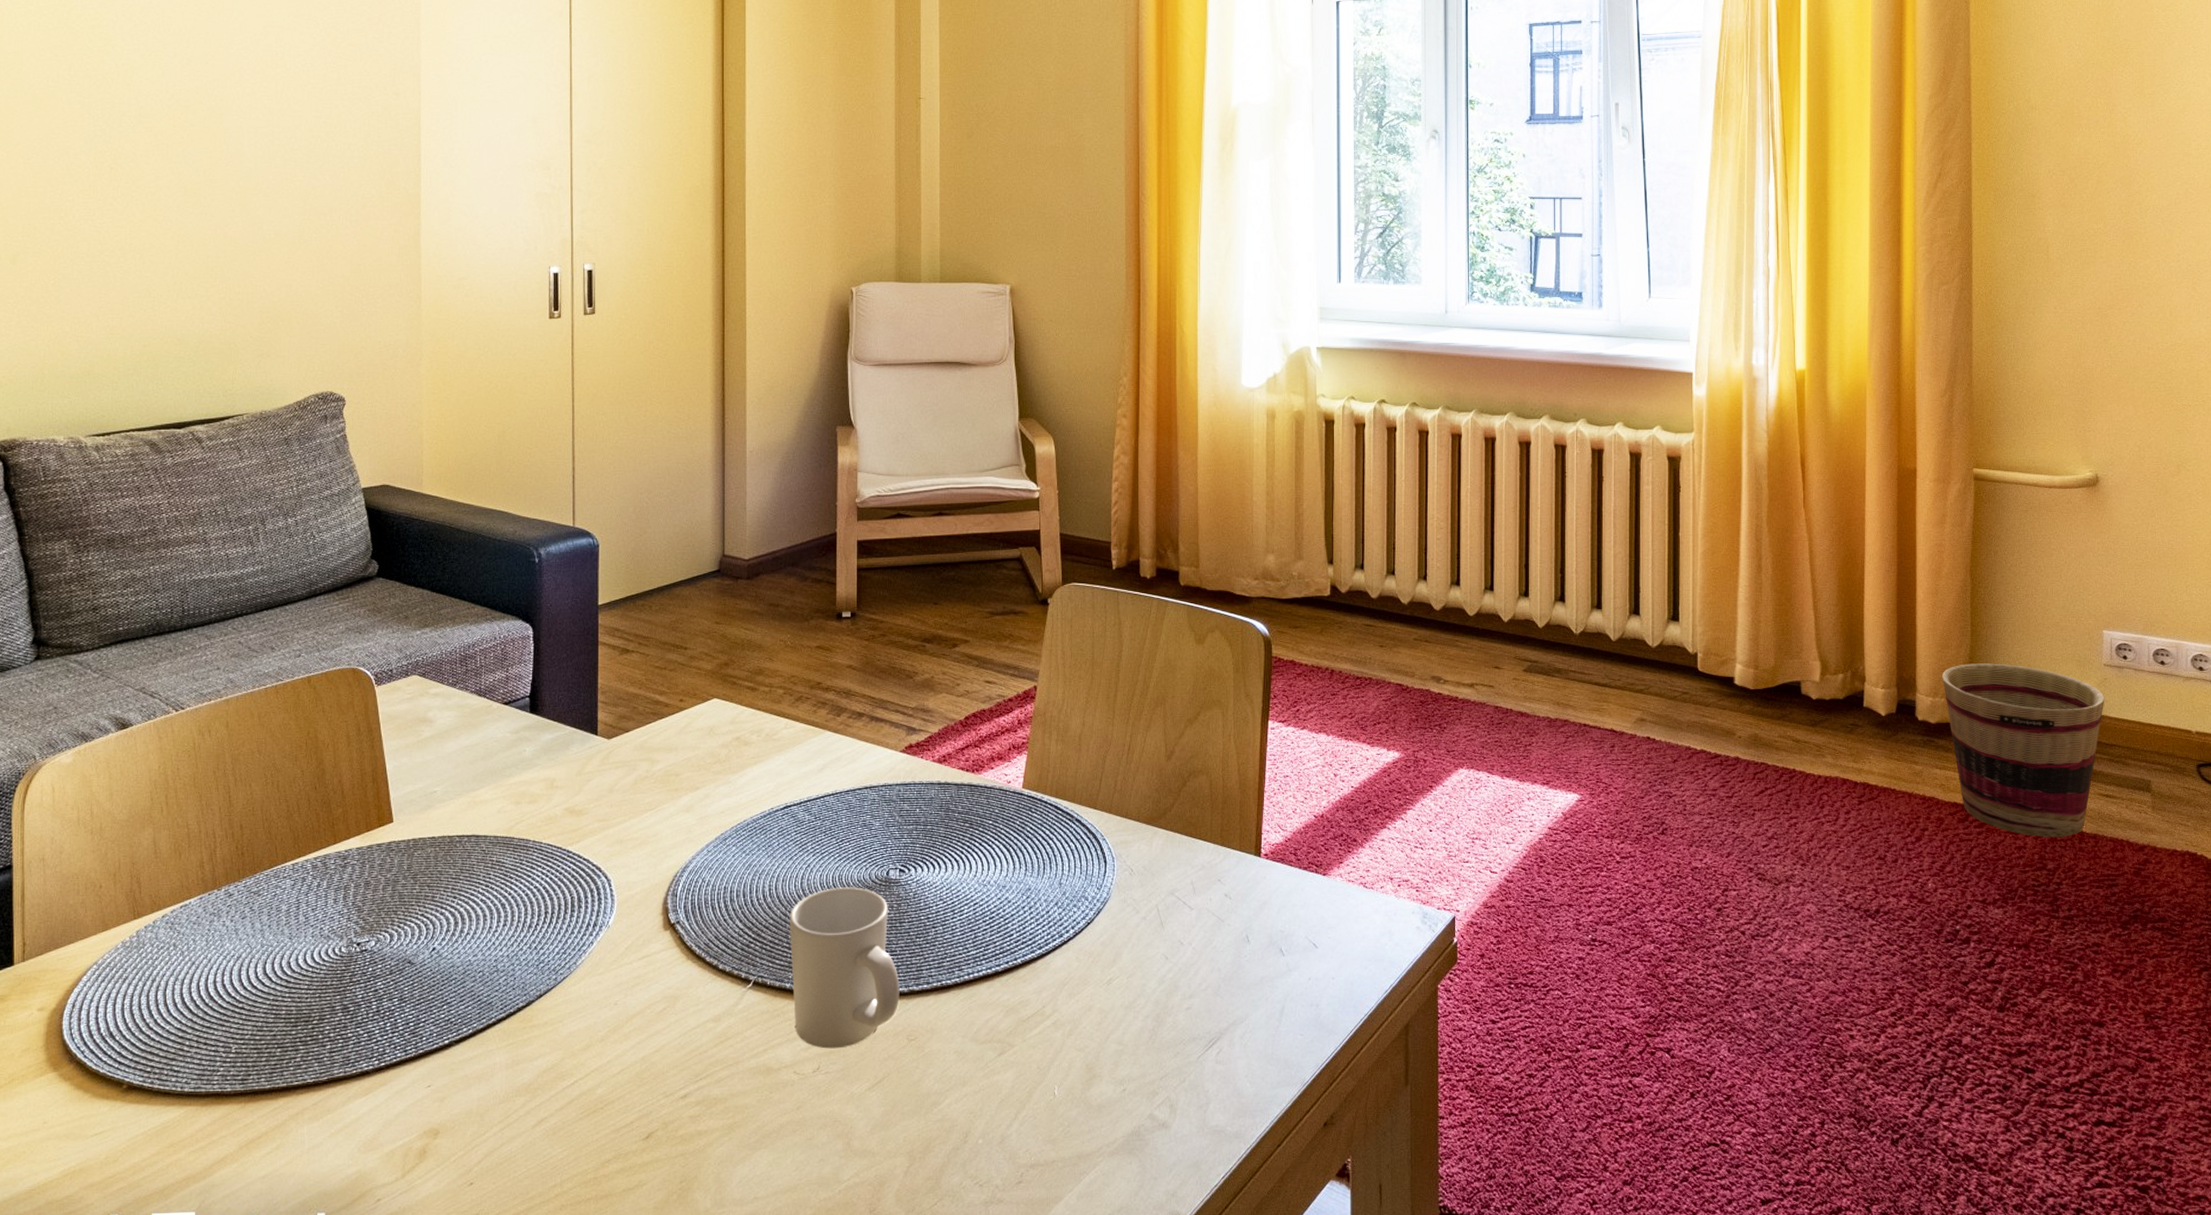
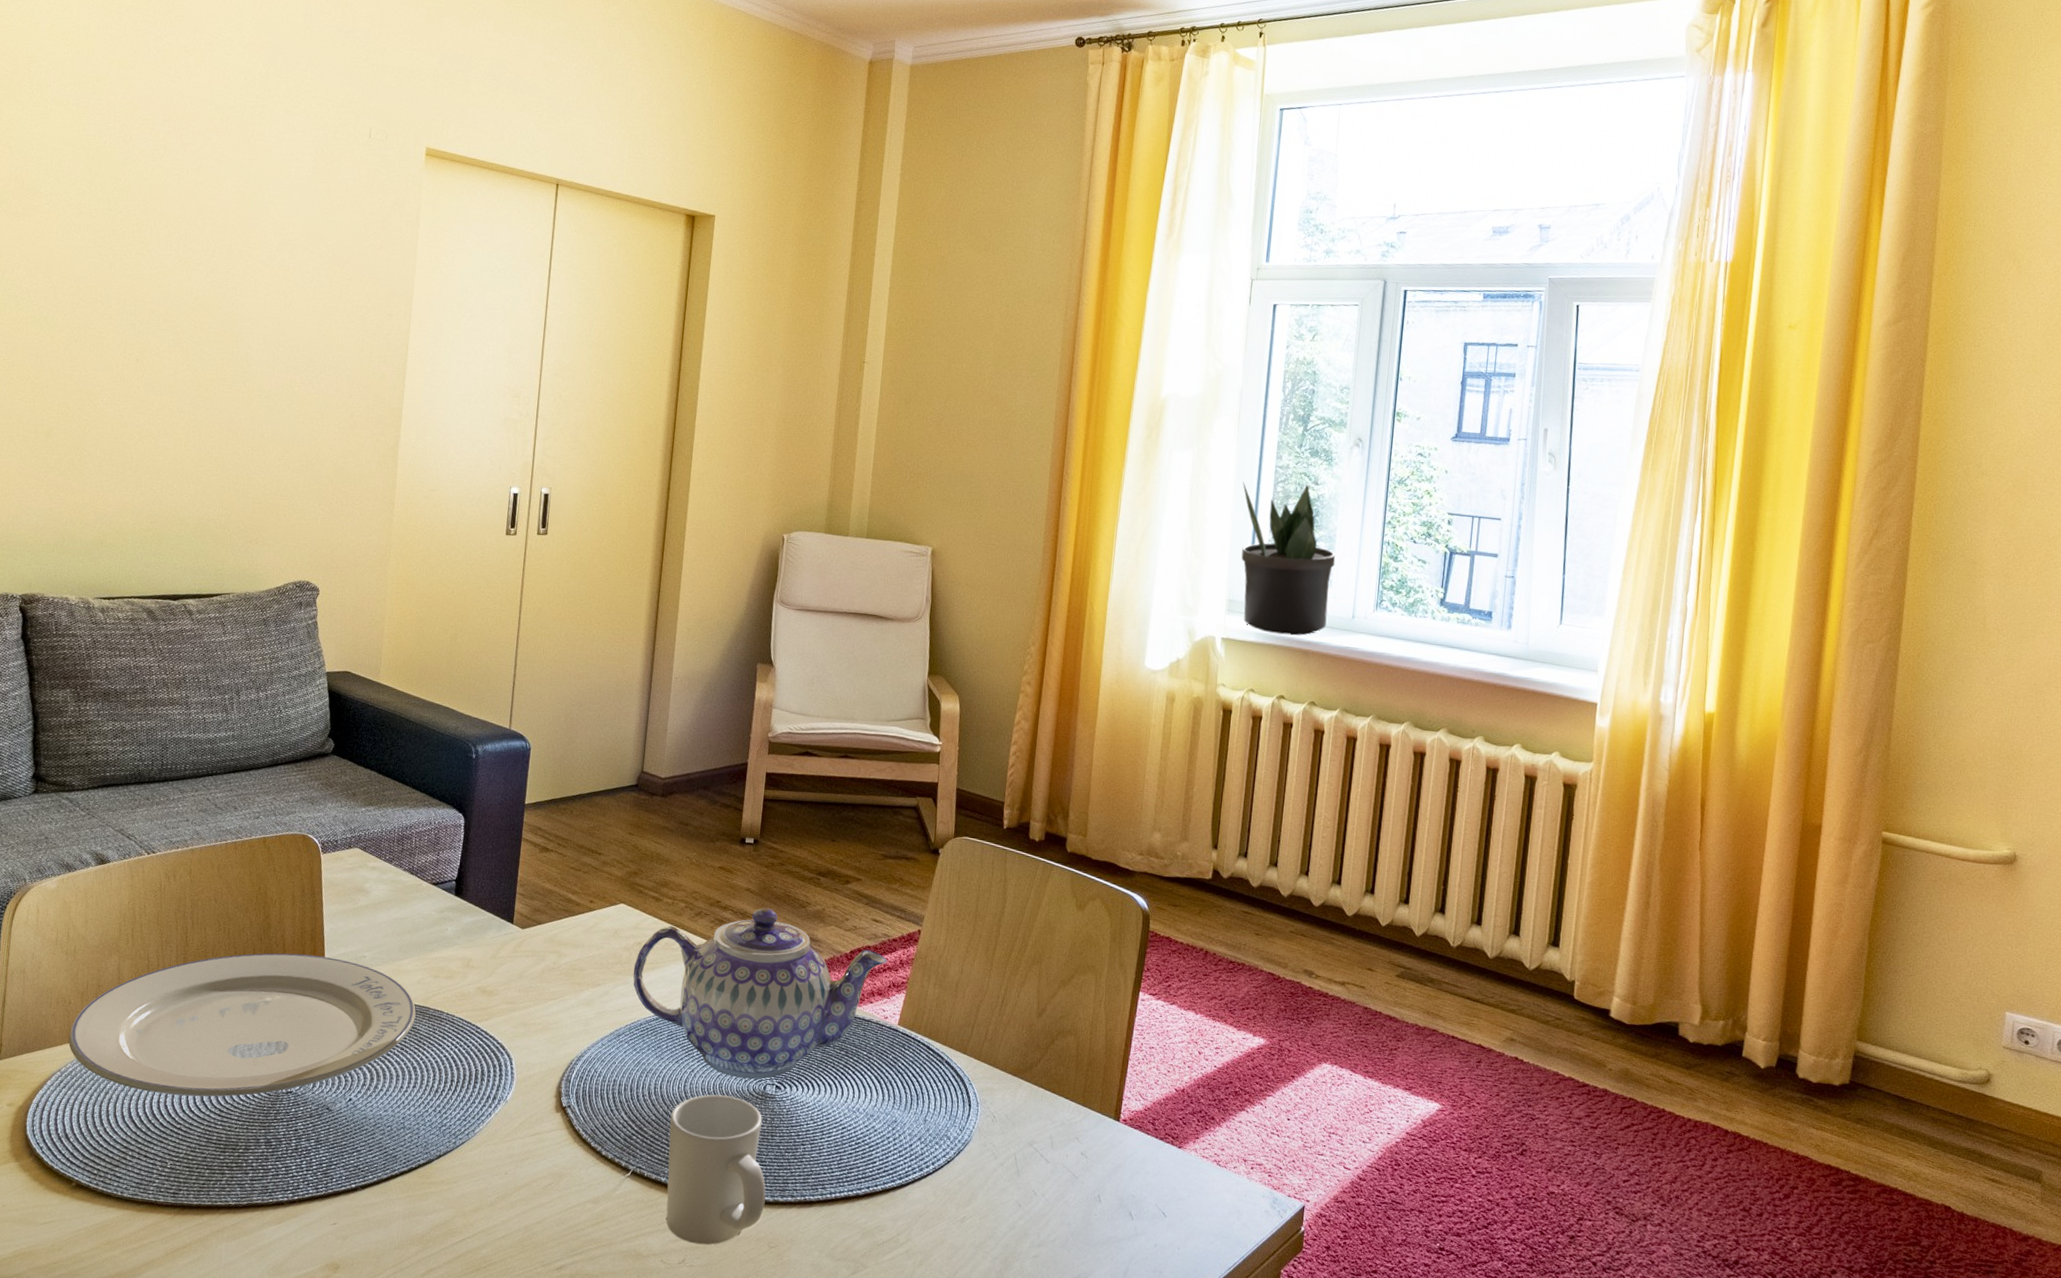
plate: none [103,798,498,972] -> present [68,953,416,1097]
teapot: none [734,683,1005,867] -> present [632,907,887,1080]
planter: none [1323,182,1423,337] -> present [1241,481,1336,636]
basket: present [1942,663,2105,837] -> none [1828,1027,2001,1216]

